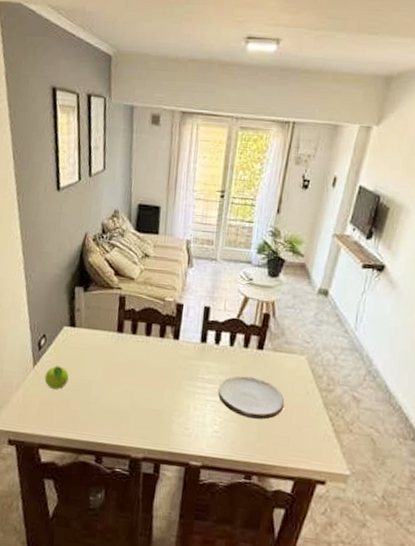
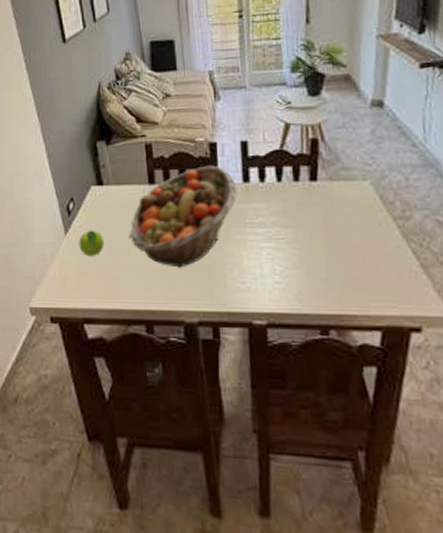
fruit basket: none [93,323,195,409] -> present [130,165,238,268]
plate: present [217,375,285,420] -> none [271,214,354,263]

